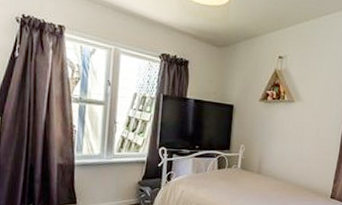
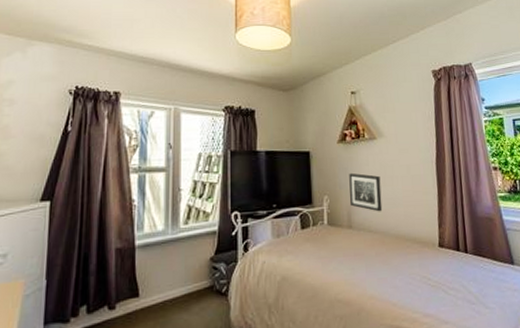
wall art: none [262,128,292,164] -> present [349,172,383,212]

